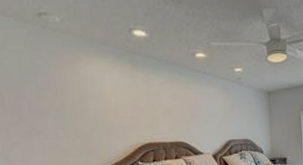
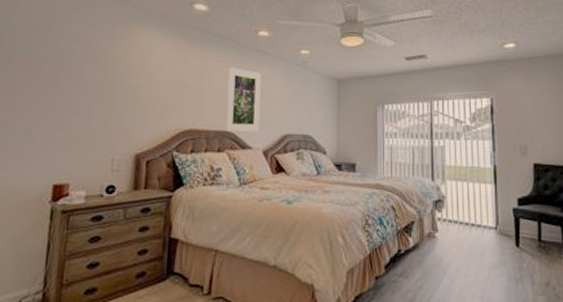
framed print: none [173,87,207,142] -> present [225,67,262,132]

